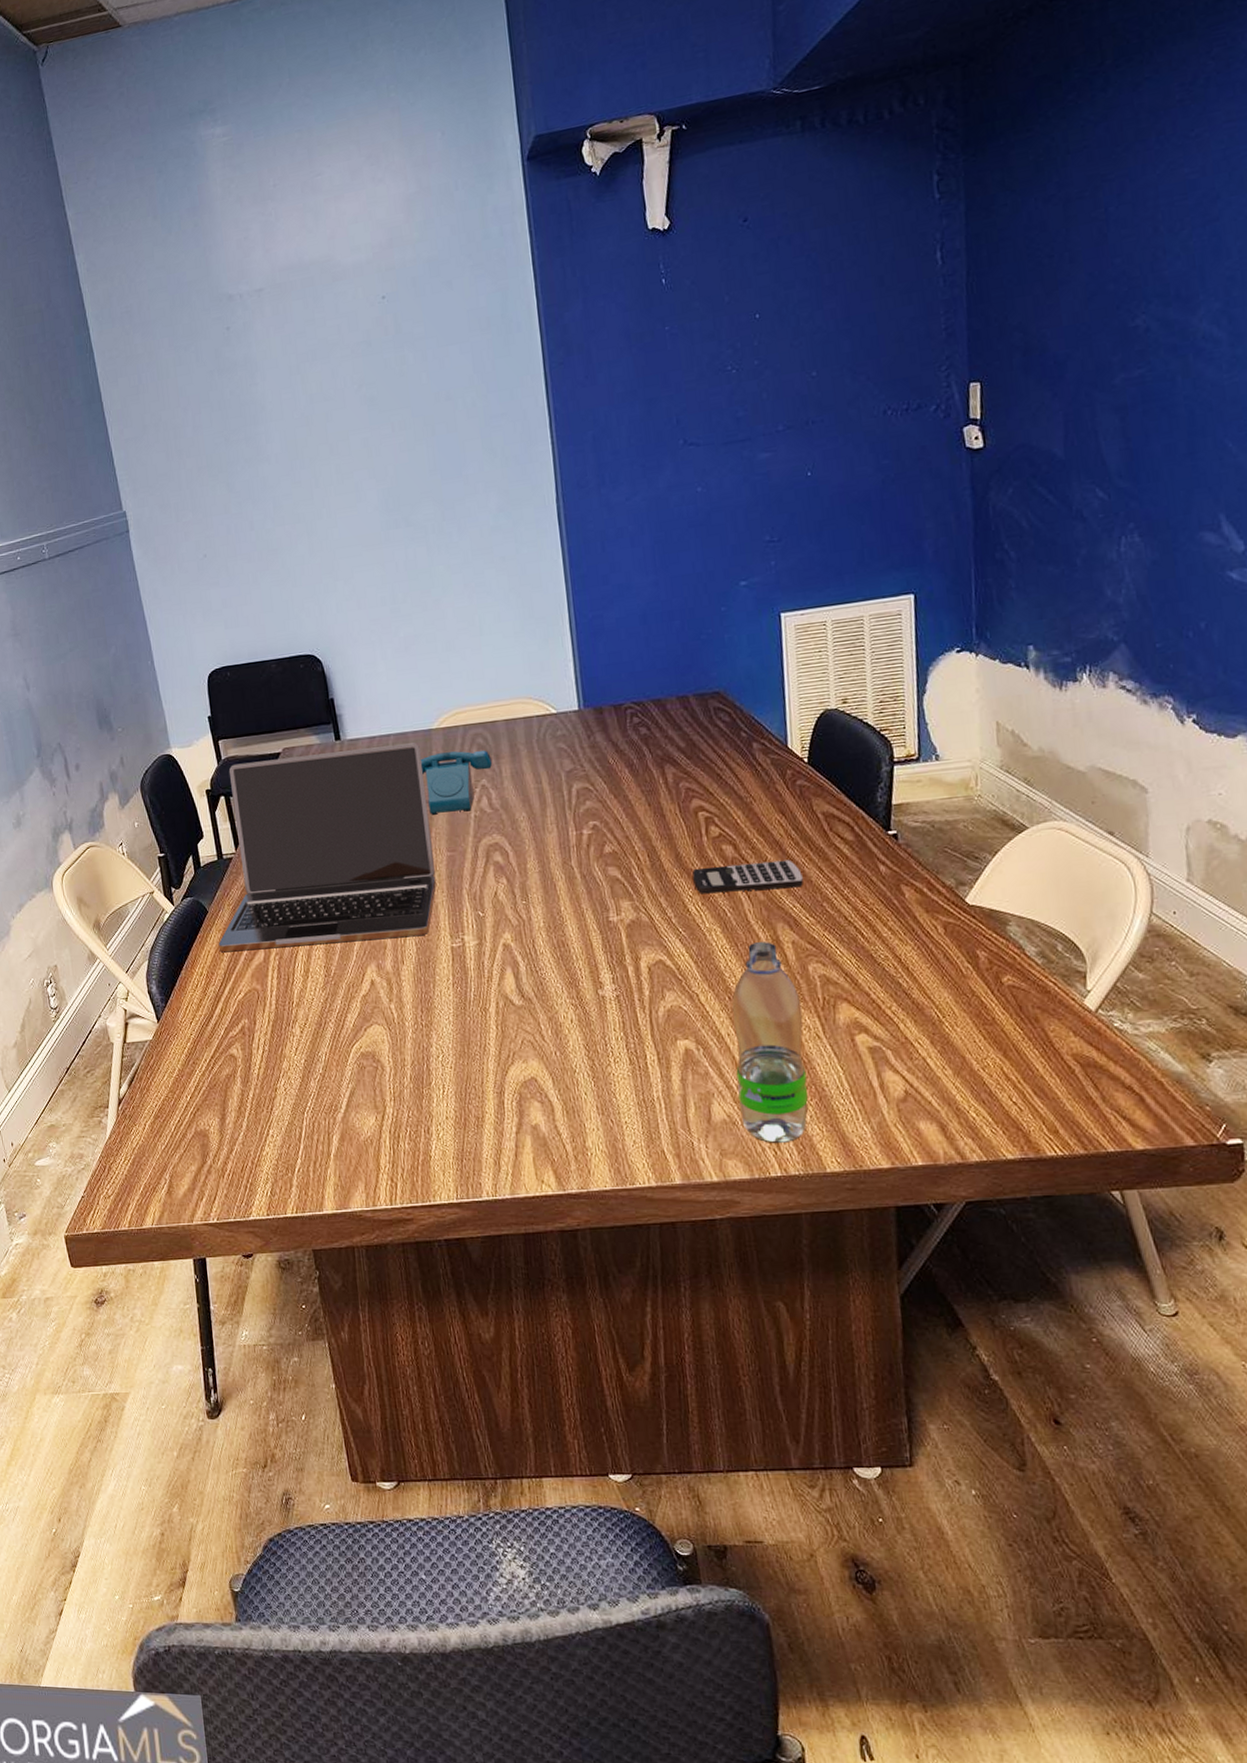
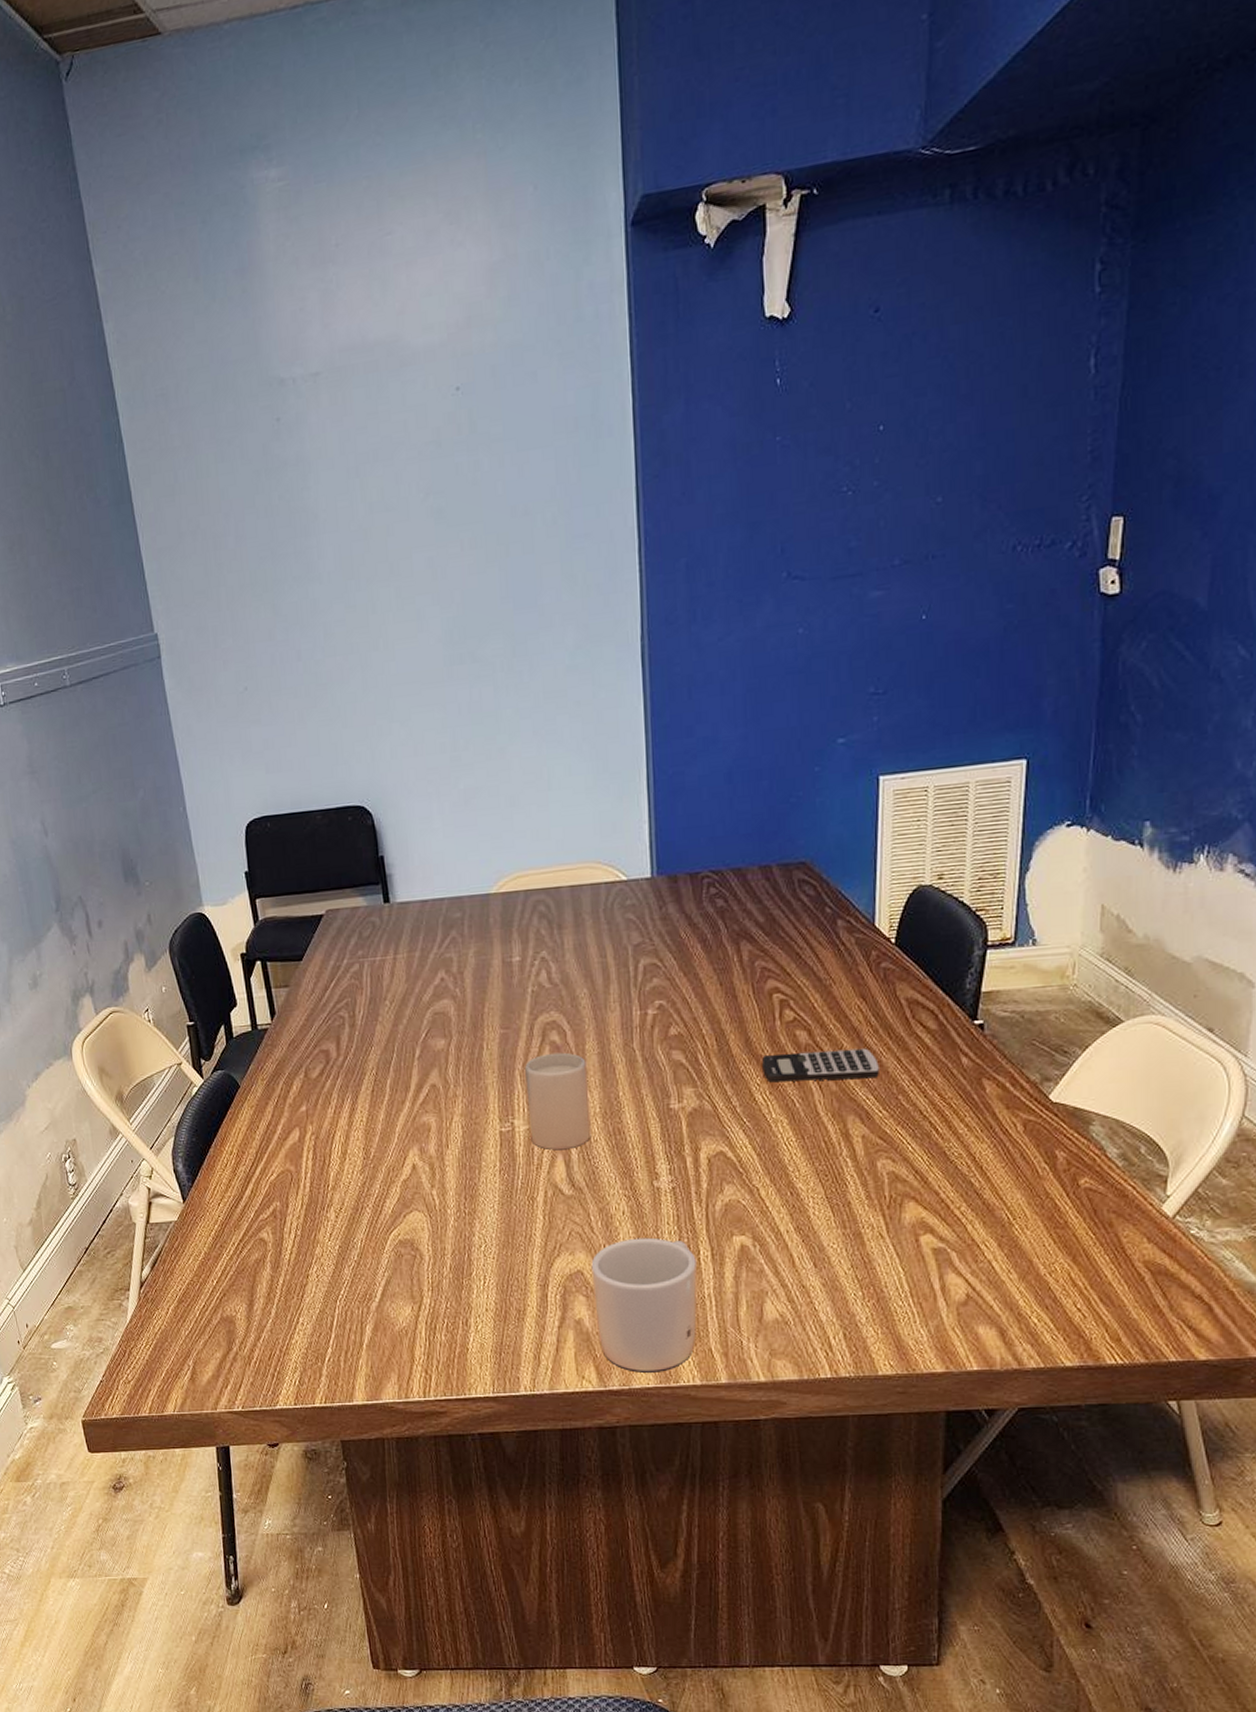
laptop: present [218,742,436,953] -> none [250,908,487,1131]
telephone: present [420,750,493,815] -> none [475,918,555,989]
mug: none [472,871,537,964] -> present [525,1052,592,1151]
mug: none [544,1044,649,1176] -> present [591,1237,698,1373]
bottle: present [731,941,809,1143] -> none [792,1135,867,1344]

